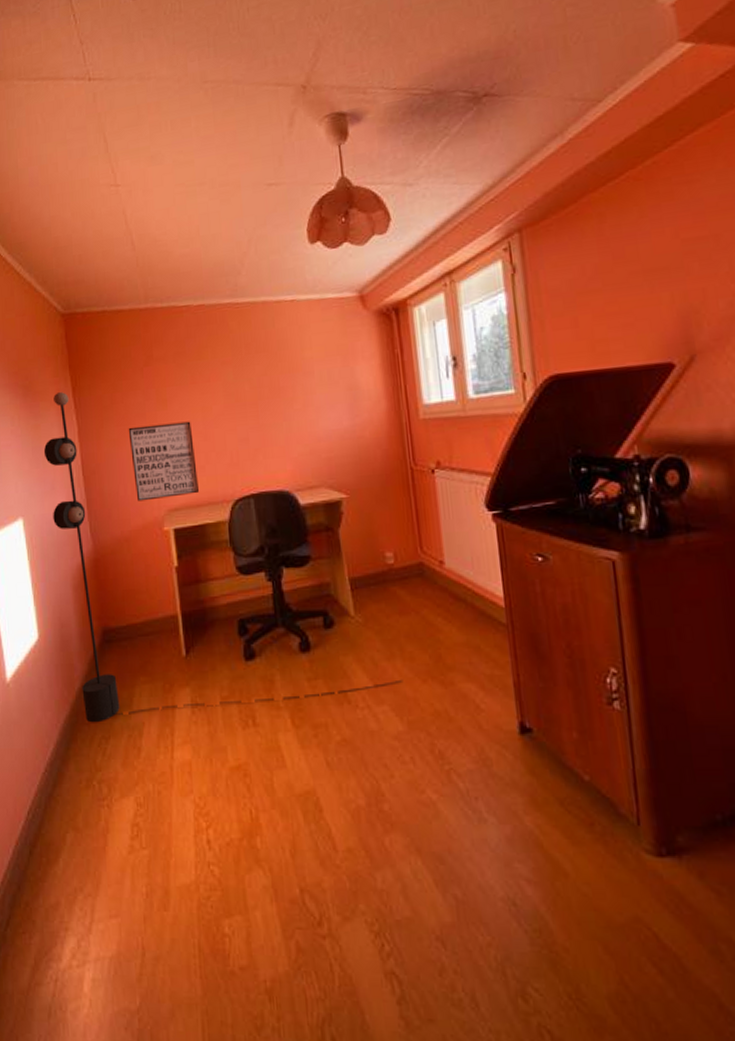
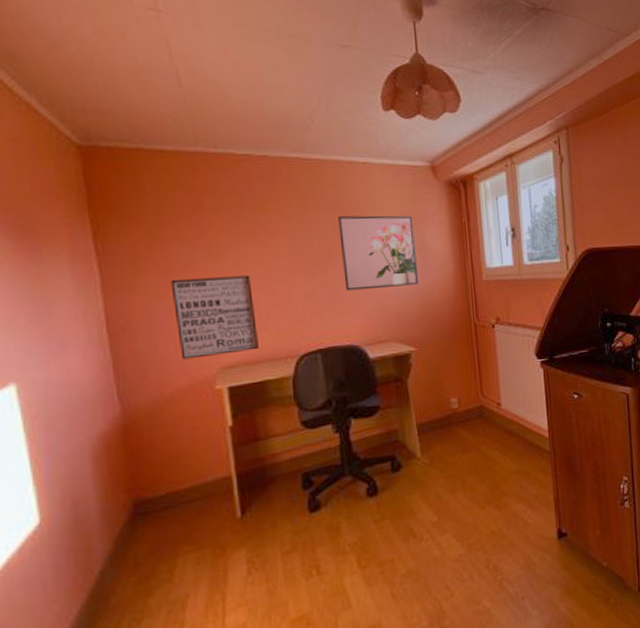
floor lamp: present [43,392,404,723] -> none [48,236,464,608]
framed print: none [268,351,349,434] -> present [338,215,419,291]

